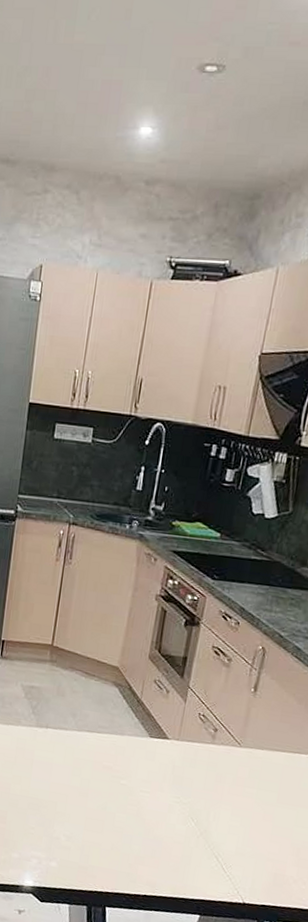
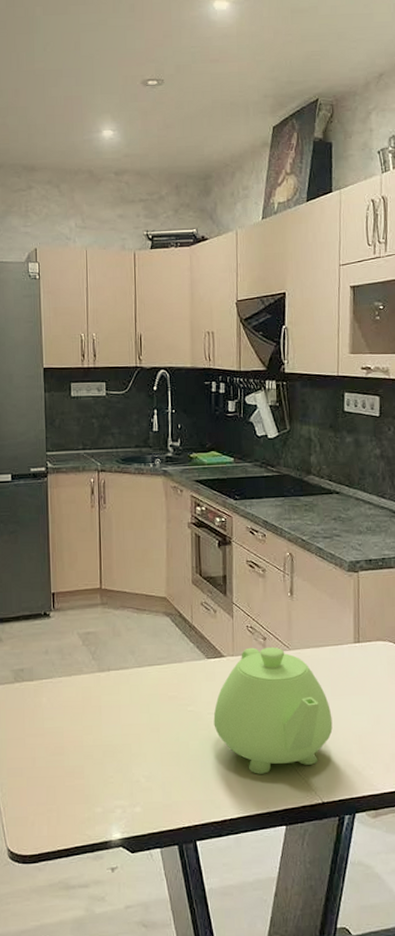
teapot: none [144,735,273,865] -> present [213,646,333,774]

